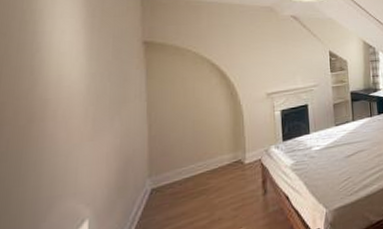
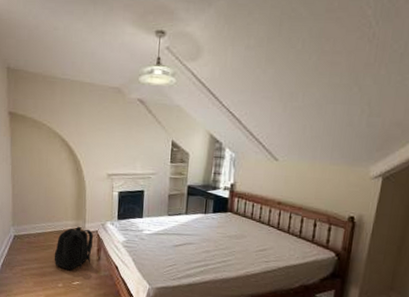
backpack: none [208,159,257,217] -> present [54,227,94,270]

